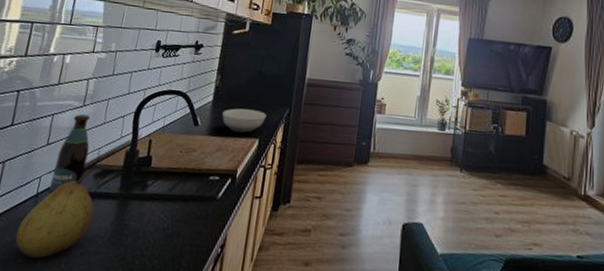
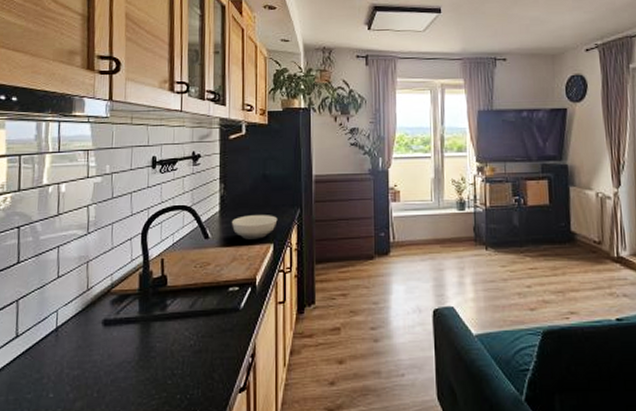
fruit: present [15,170,95,258] -> none [43,297,118,390]
bottle: present [48,114,90,195] -> none [68,242,101,327]

